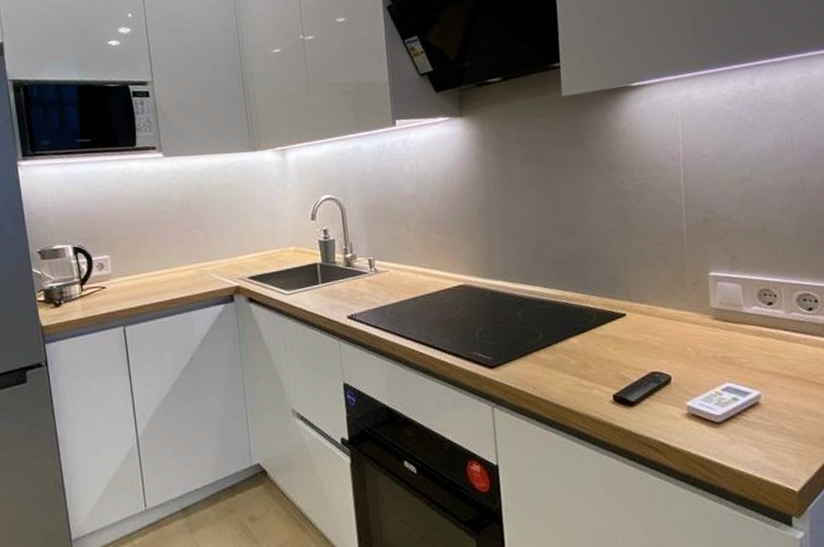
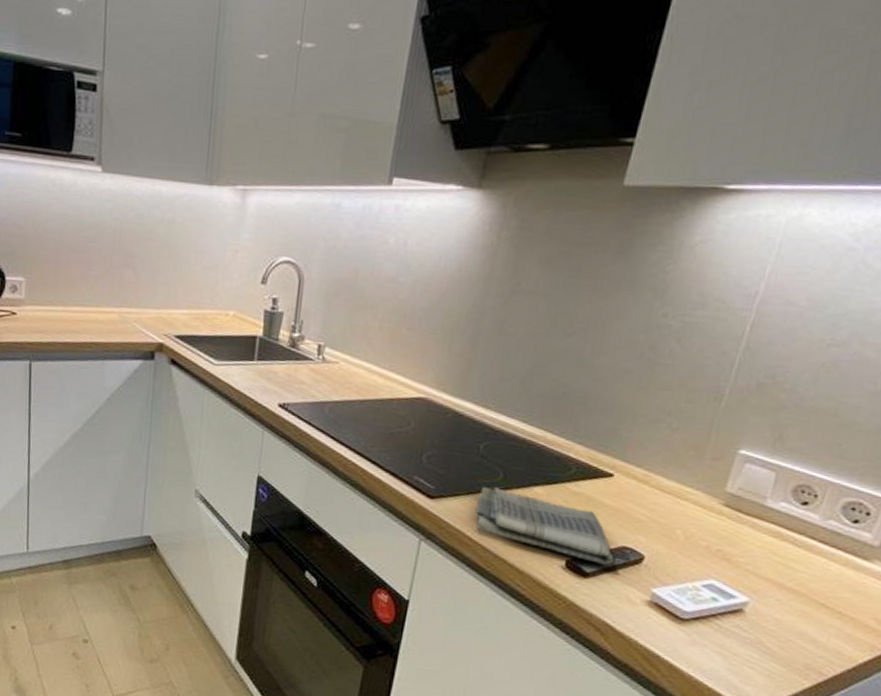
dish towel: none [528,346,649,392] -> present [475,486,614,566]

